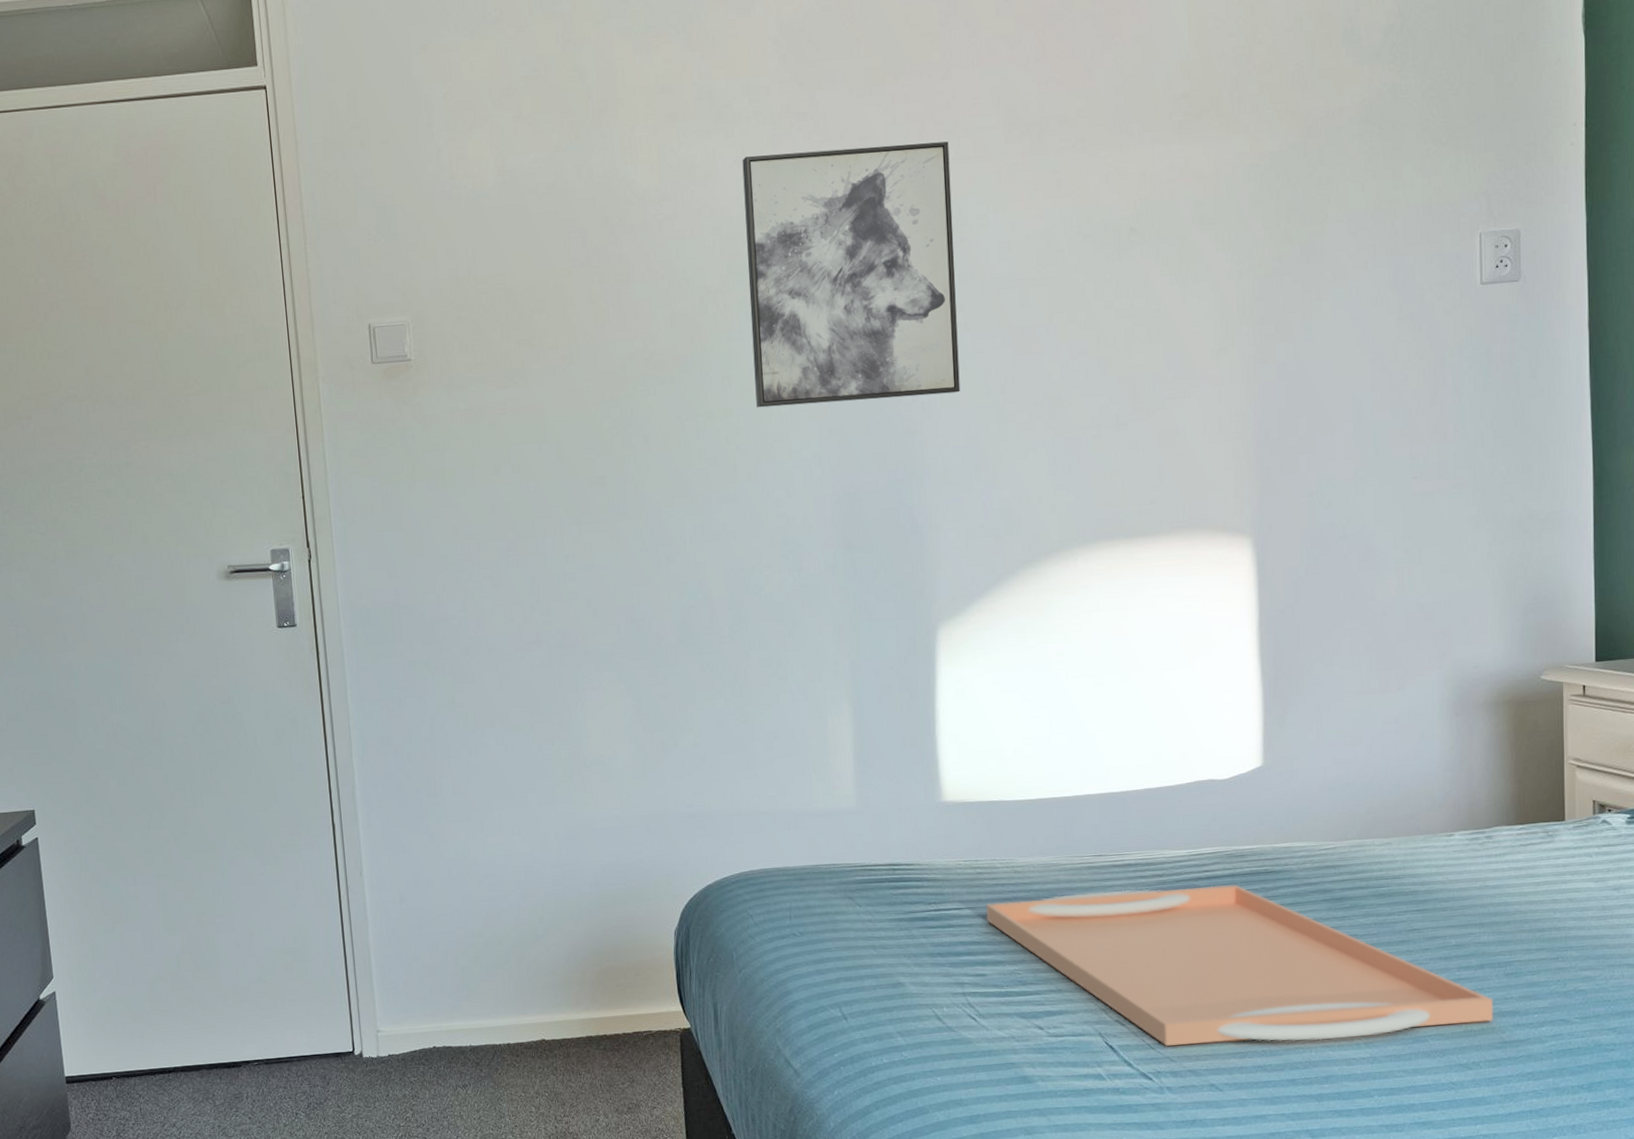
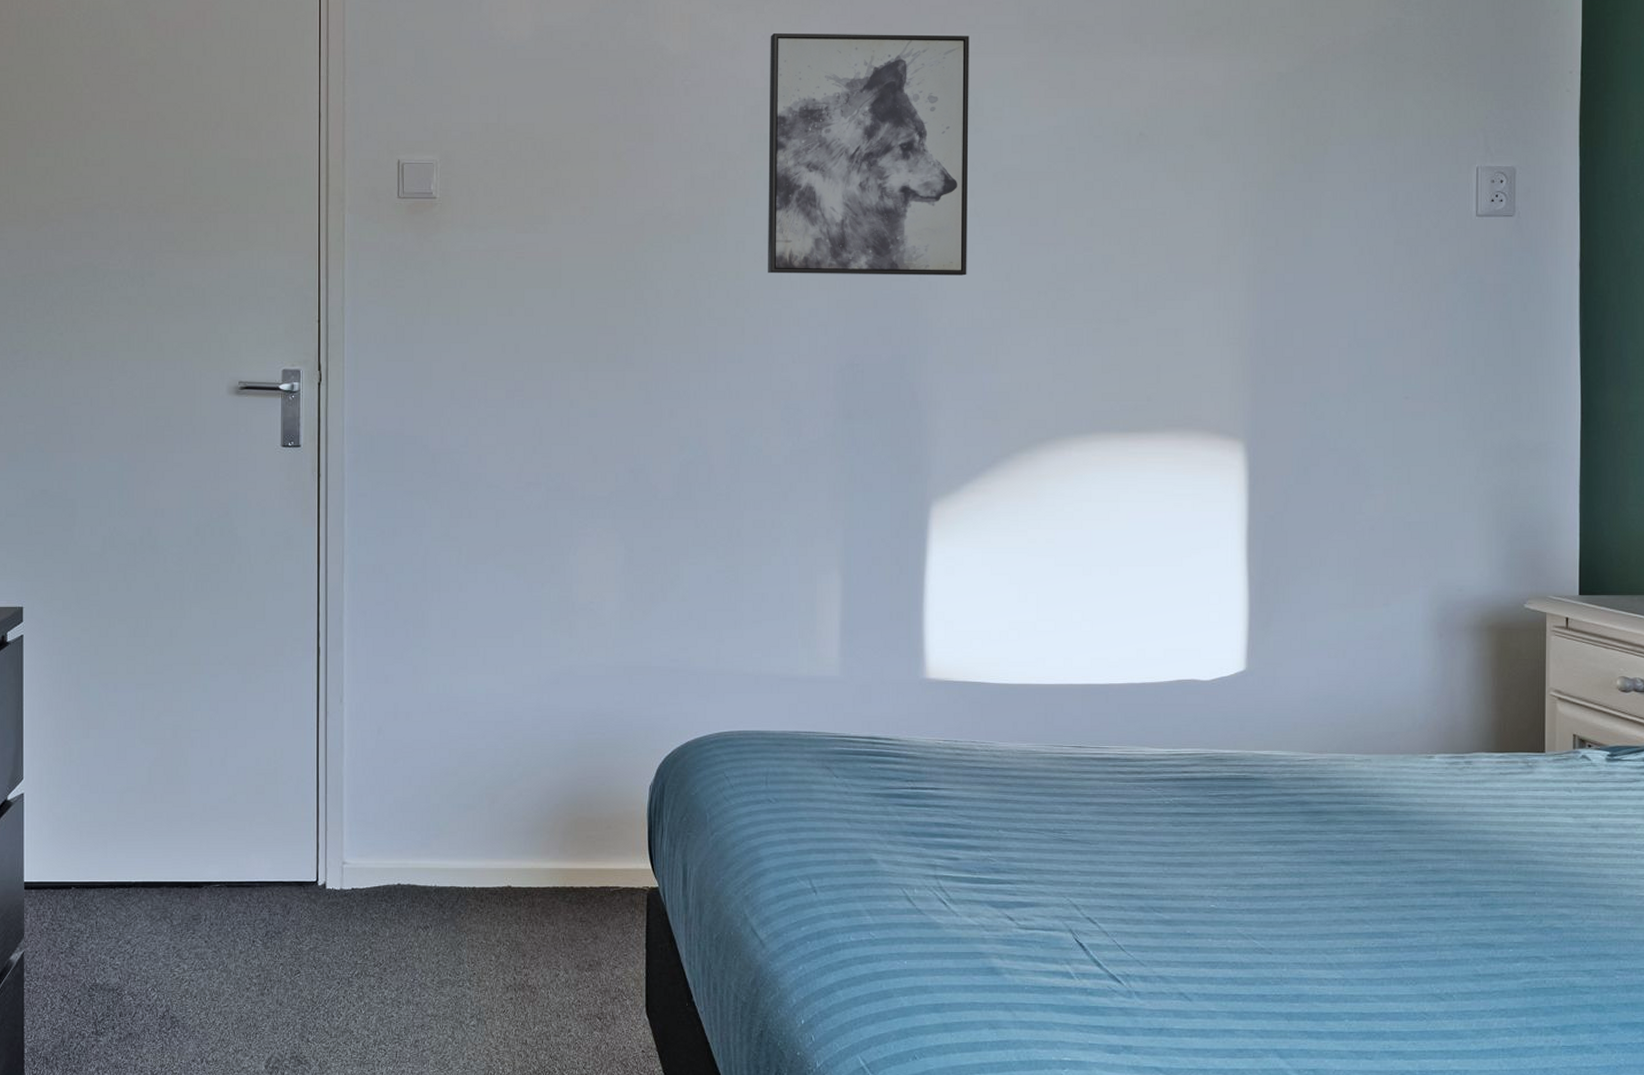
serving tray: present [986,885,1494,1047] -> none [963,784,1468,957]

